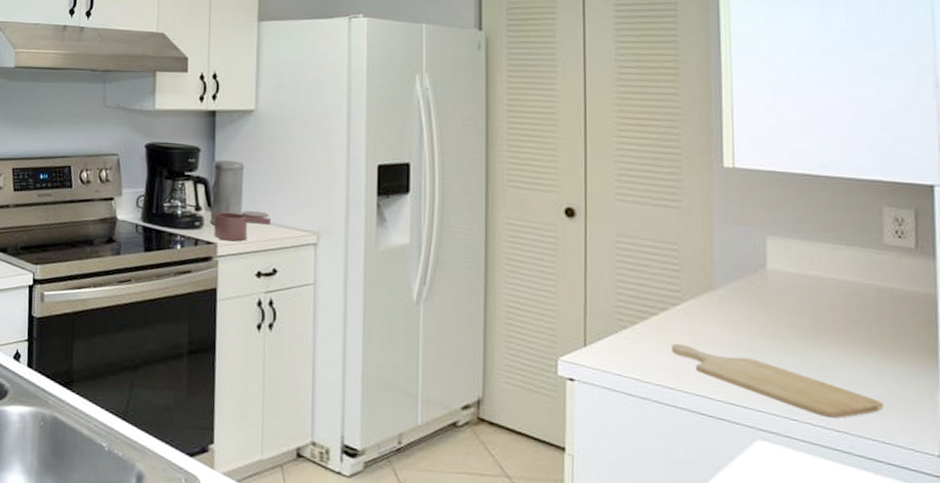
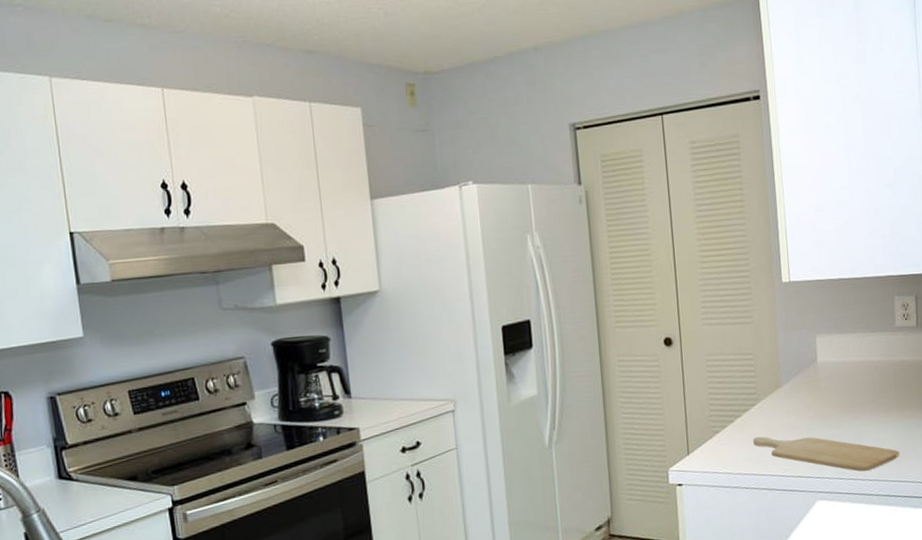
canister: present [209,160,245,225] -> none [343,344,380,411]
cooking pot: present [214,210,272,242] -> none [353,389,410,424]

